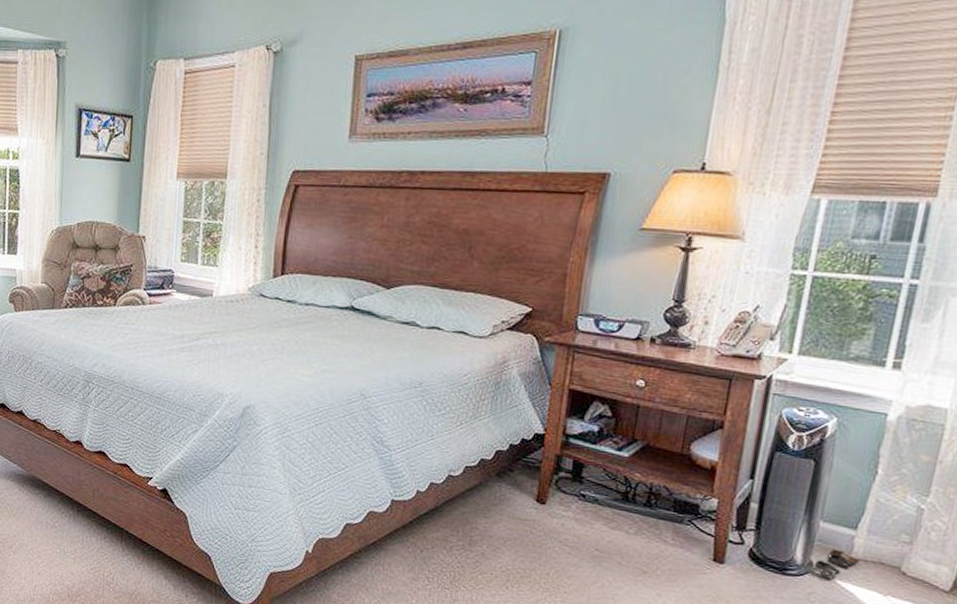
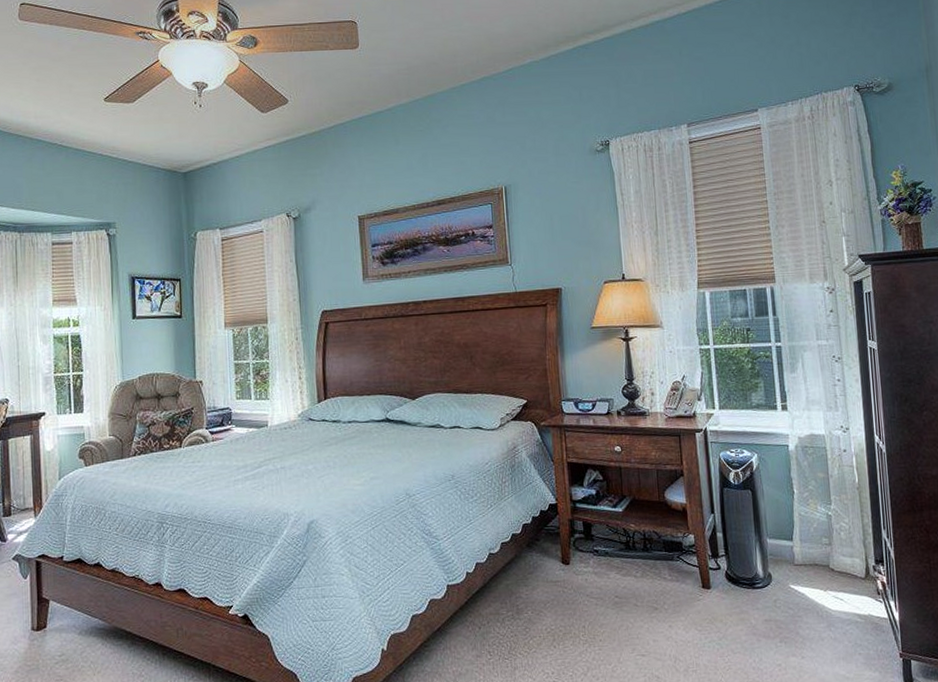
shoe: present [809,549,859,579] -> none [770,559,801,586]

